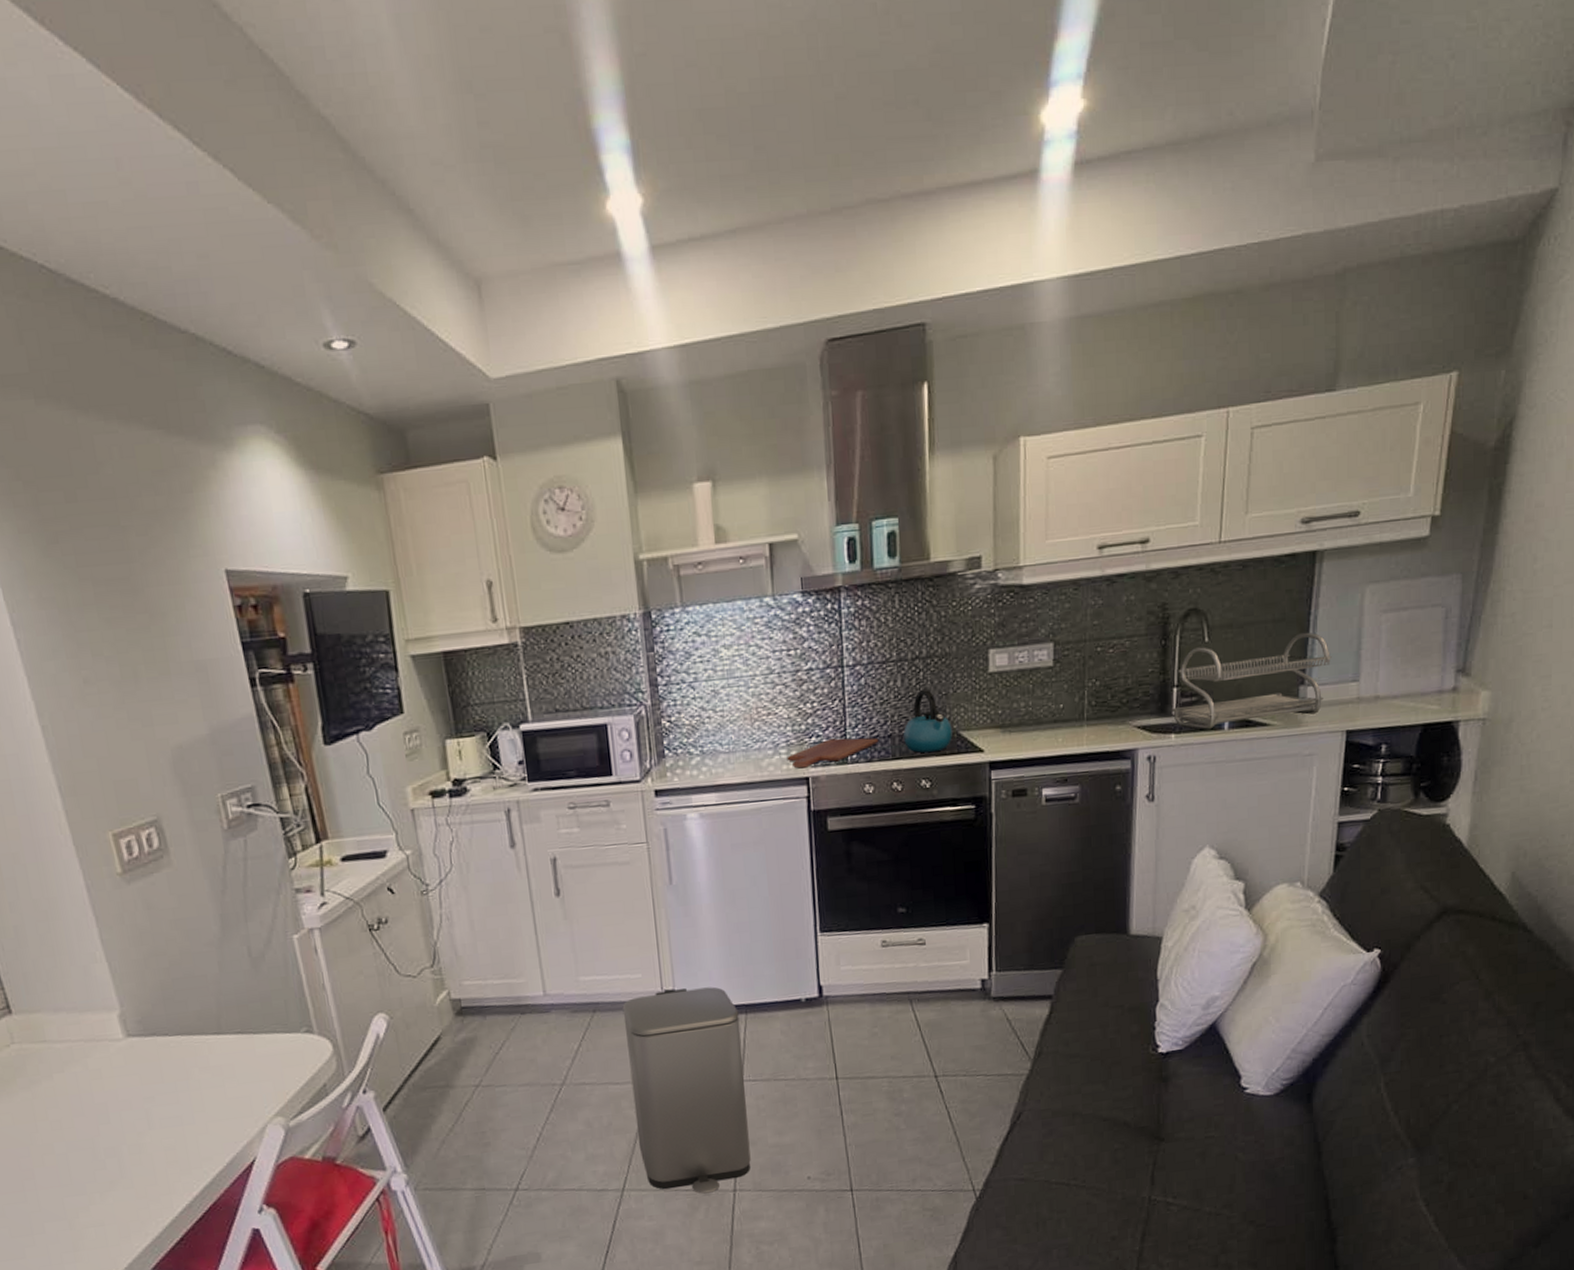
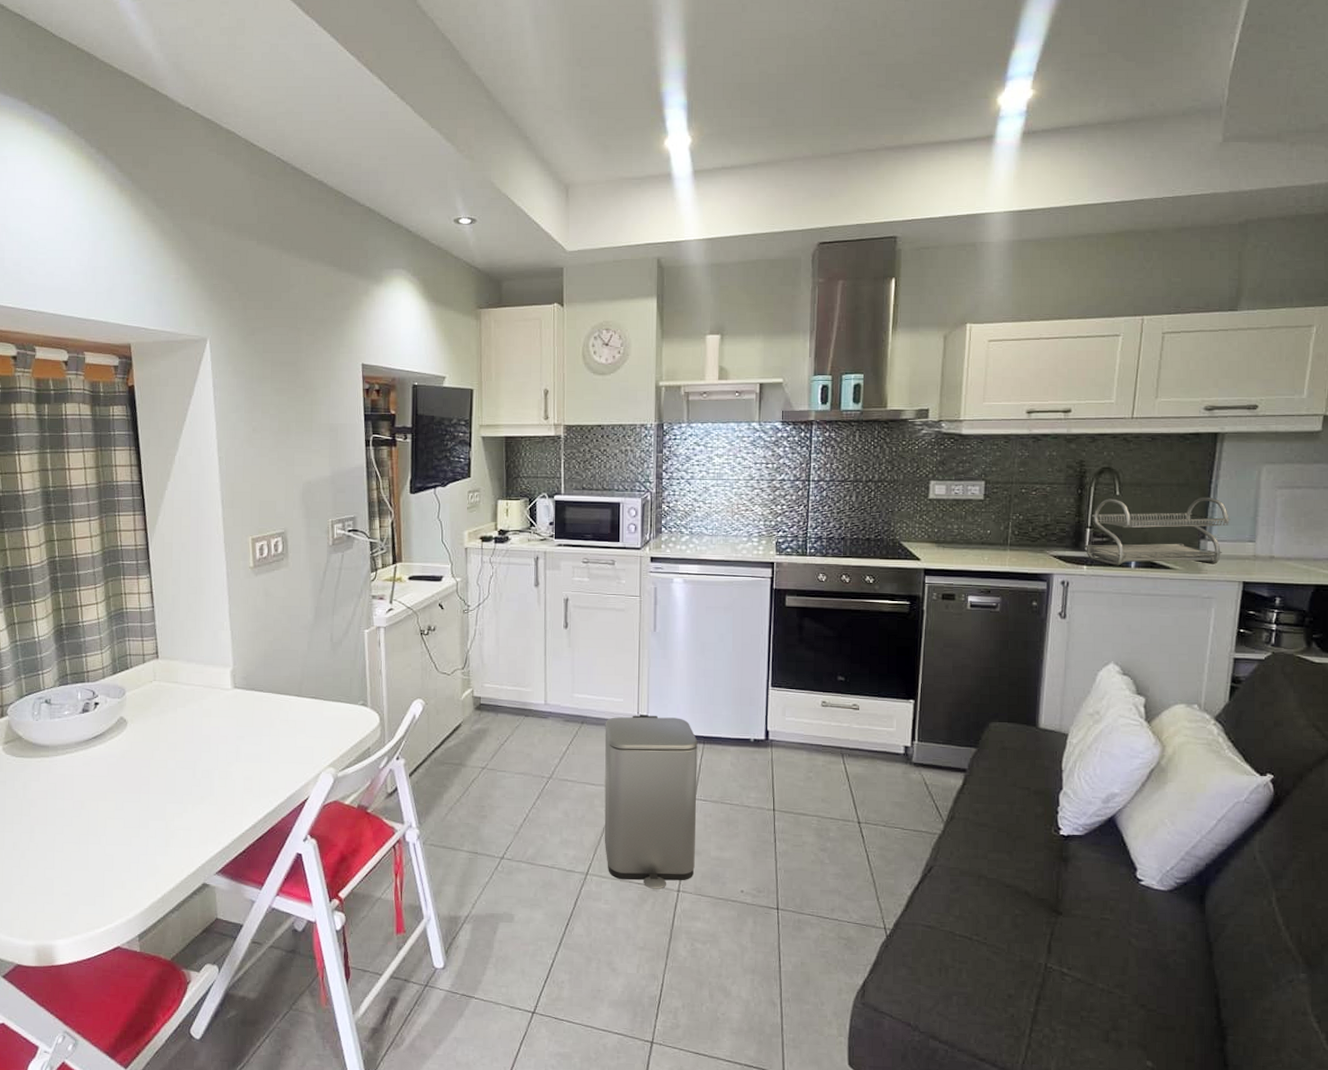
cutting board: present [787,737,879,769] -> none [757,535,834,555]
kettle: present [903,690,952,754] -> none [853,506,895,556]

